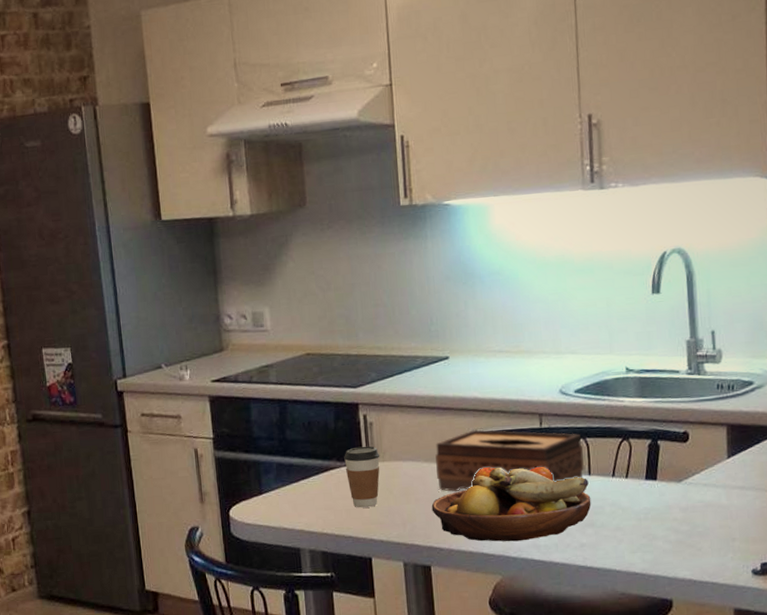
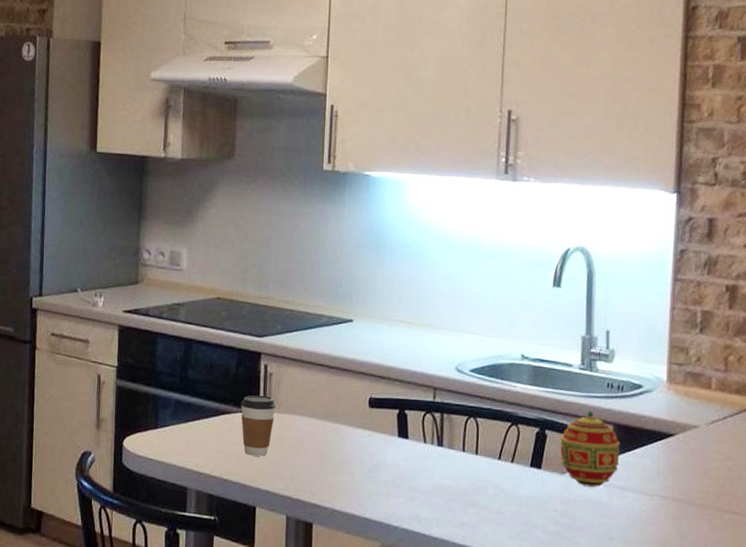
fruit bowl: present [431,466,592,542] -> none [320,433,476,511]
tissue box: present [435,429,585,492] -> none [329,394,473,458]
decorative egg: none [673,415,736,491] -> present [560,411,620,487]

